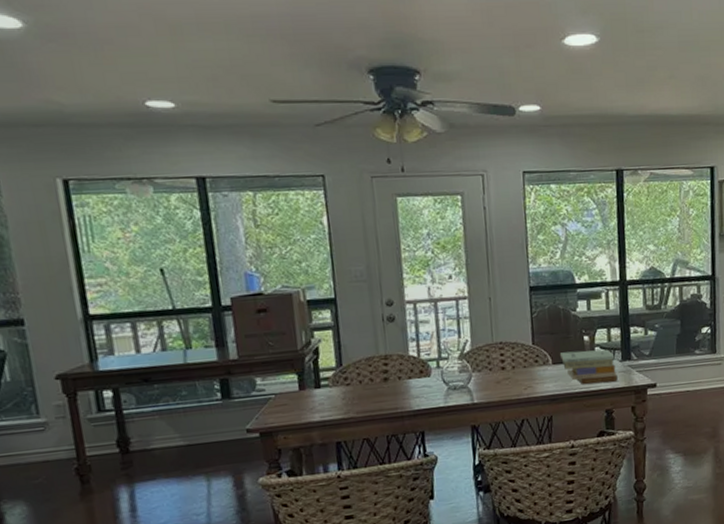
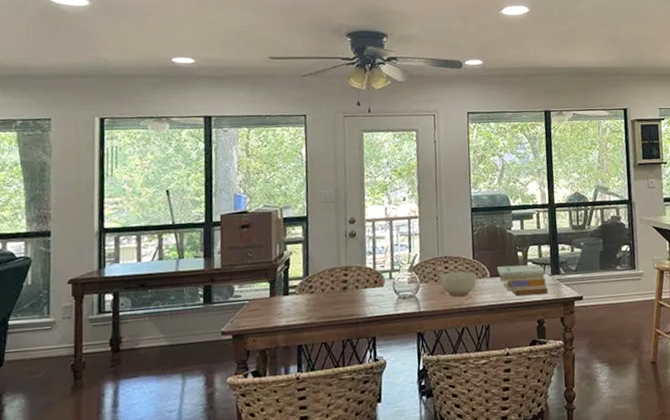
bowl: none [495,358,538,387] -> present [440,271,478,297]

